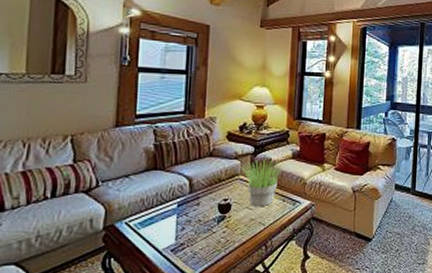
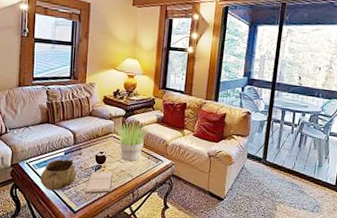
decorative bowl: none [145,213,194,255] -> present [40,159,77,191]
hardback book: none [205,222,240,252] -> present [85,171,113,194]

